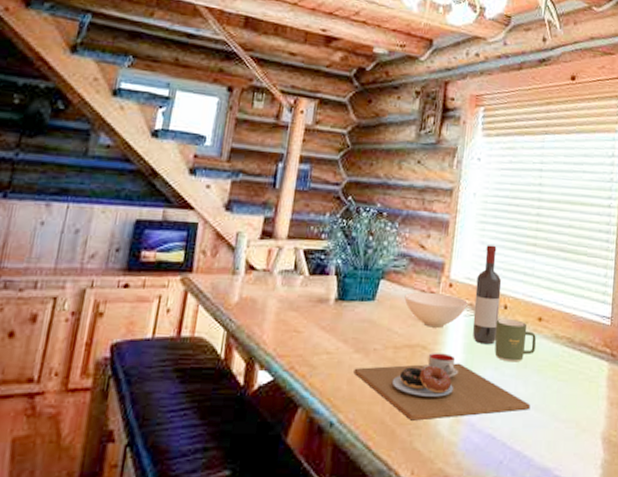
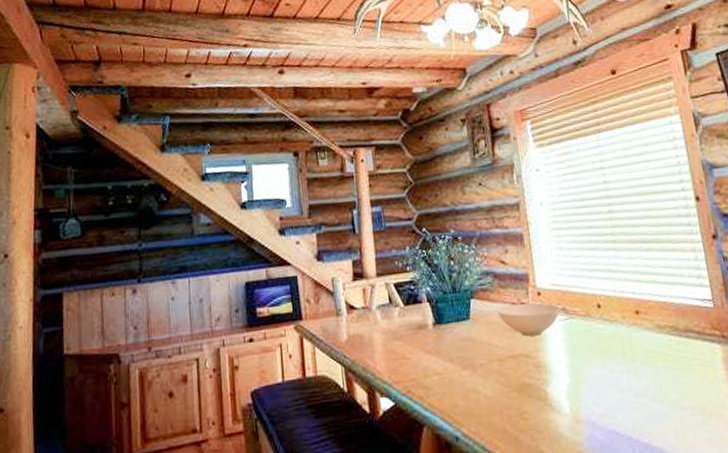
place setting: present [354,353,531,421] -> none [466,358,649,426]
wine bottle: present [472,245,502,345] -> none [563,249,597,345]
mug: present [494,318,537,362] -> none [592,316,640,359]

